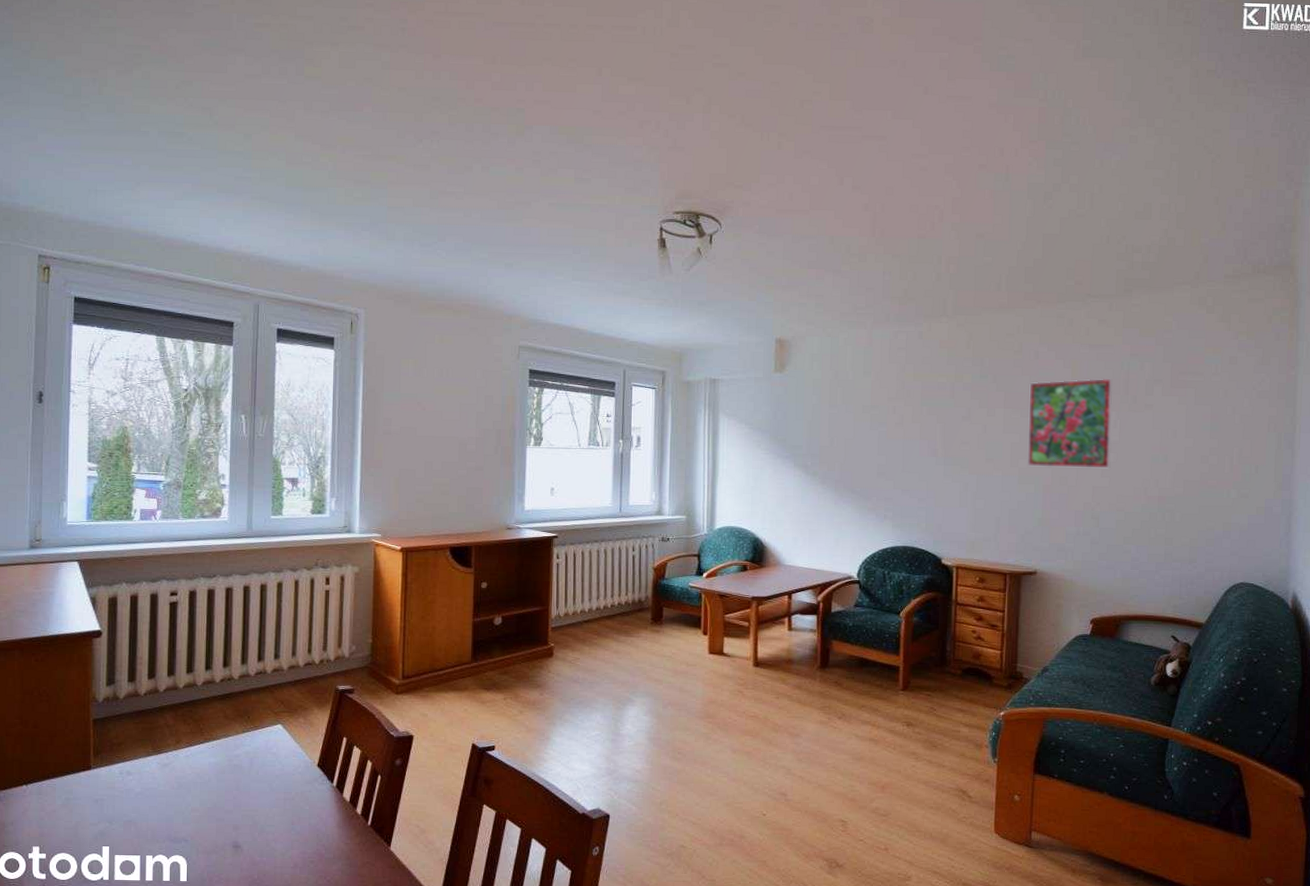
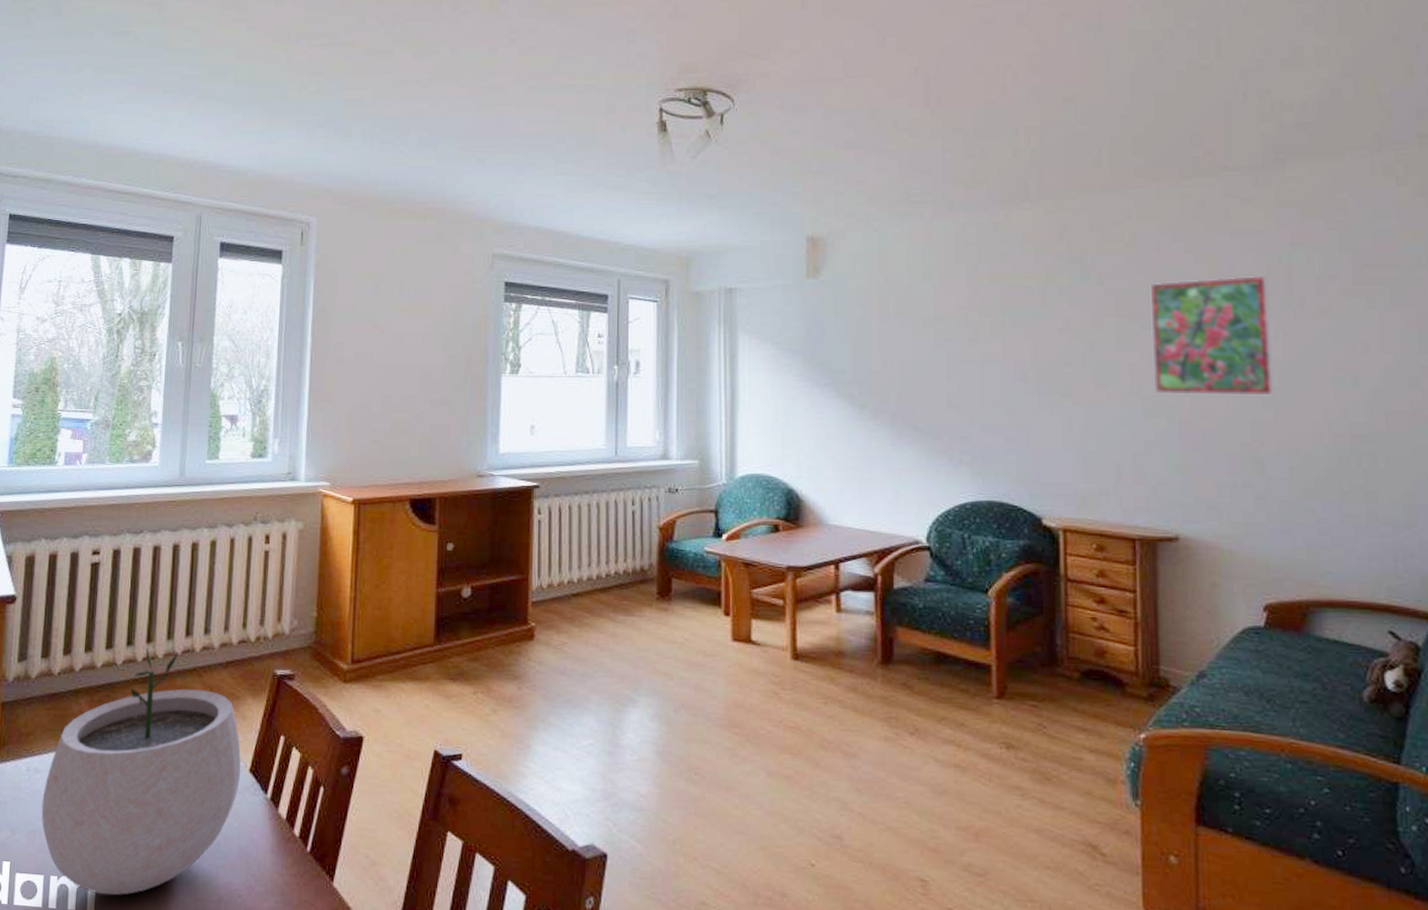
plant pot: none [135,671,311,868] -> present [41,648,242,896]

